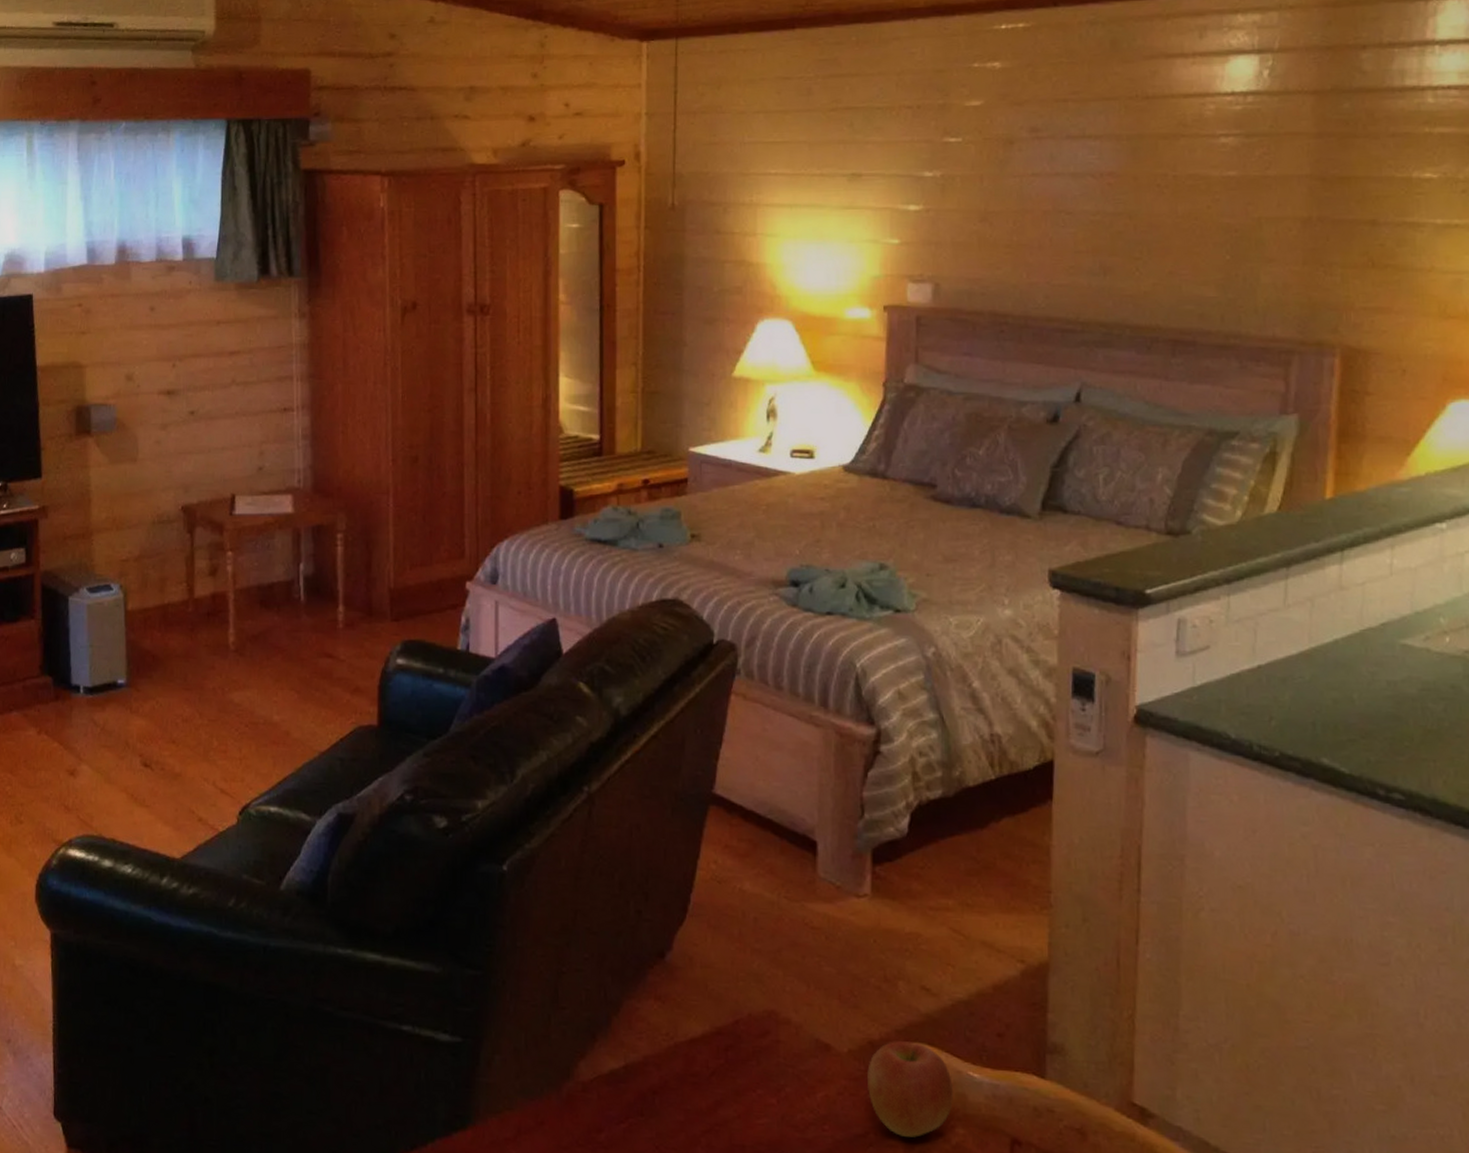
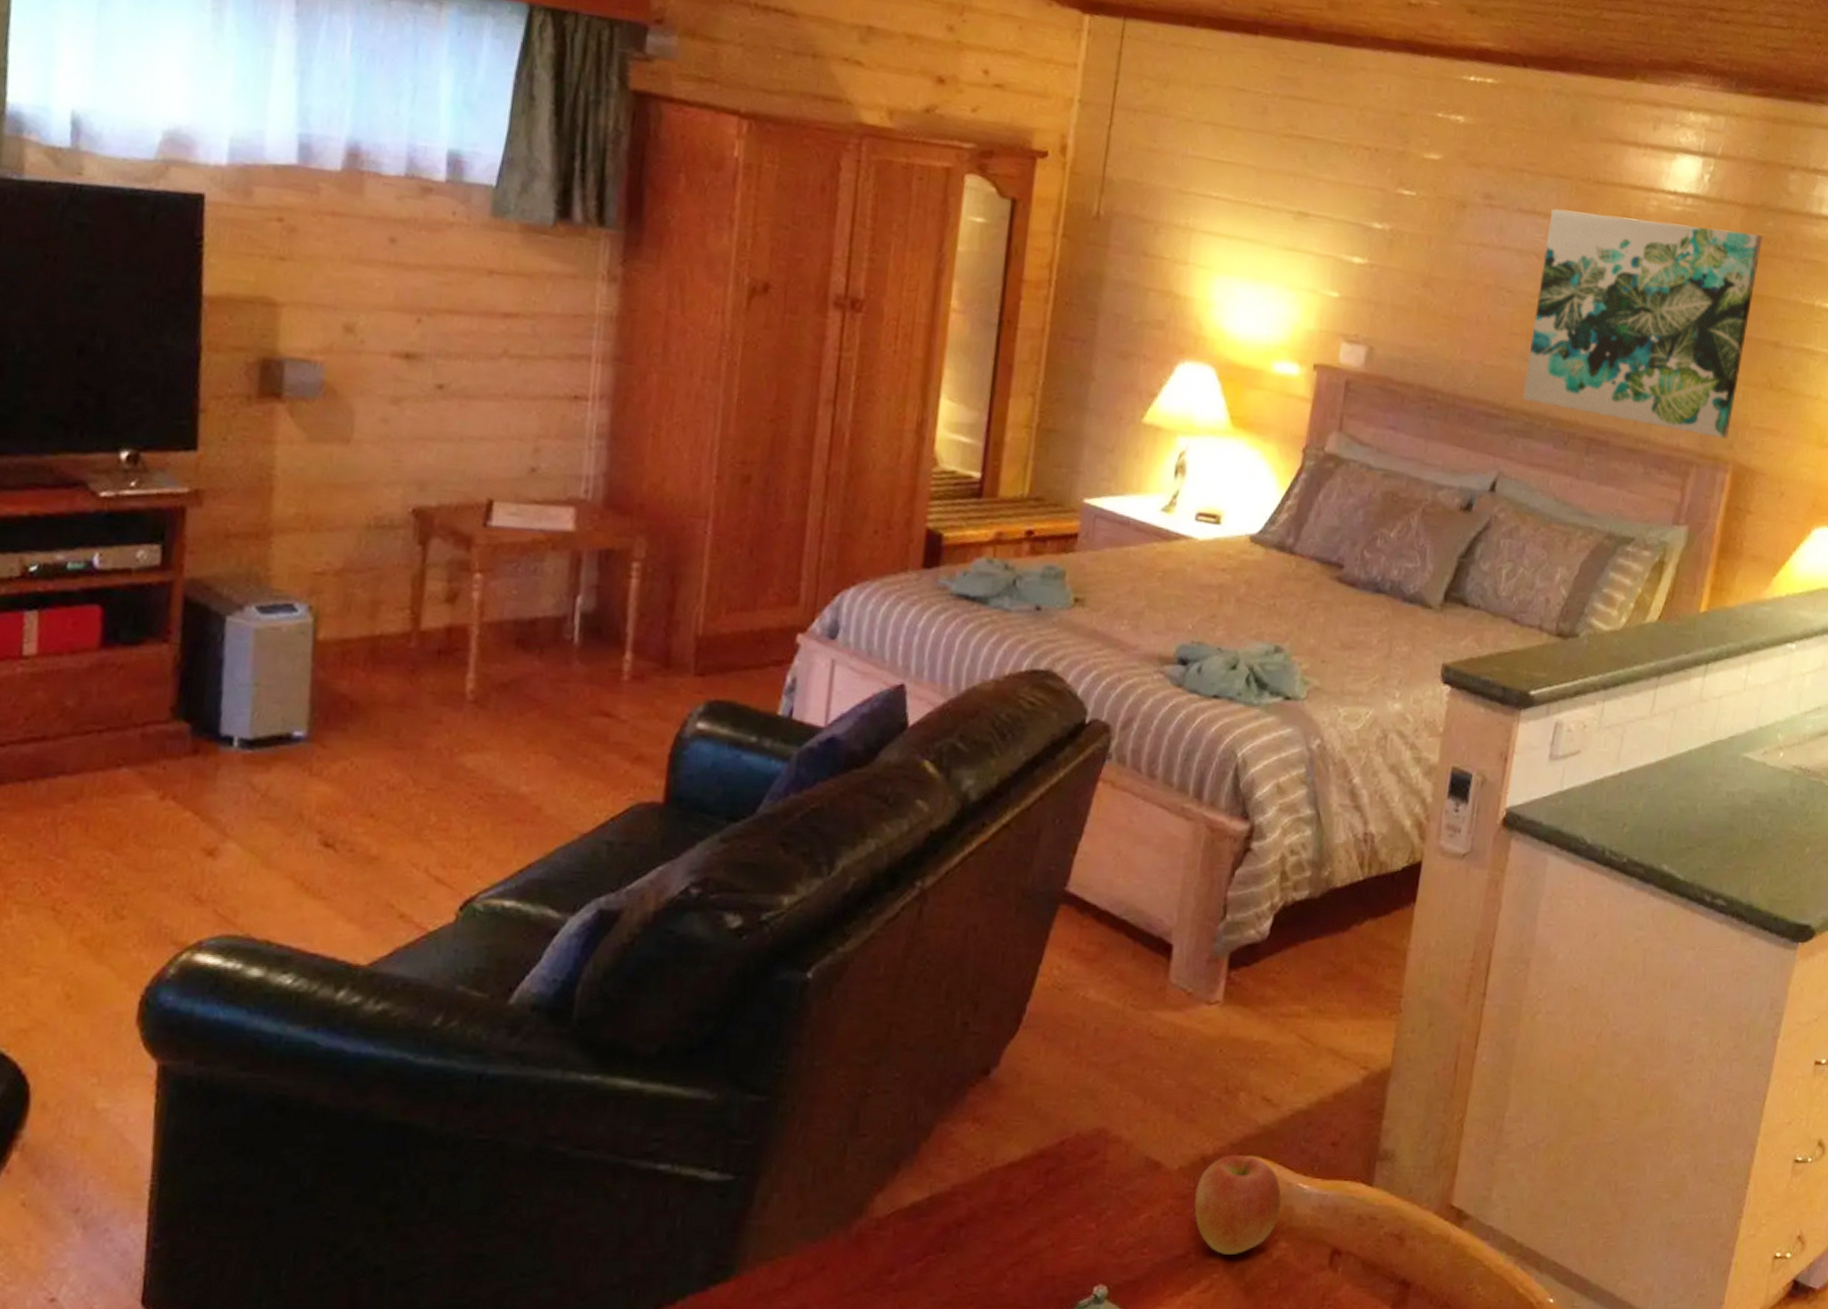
wall art: none [1096,118,1340,325] -> present [1522,209,1763,439]

